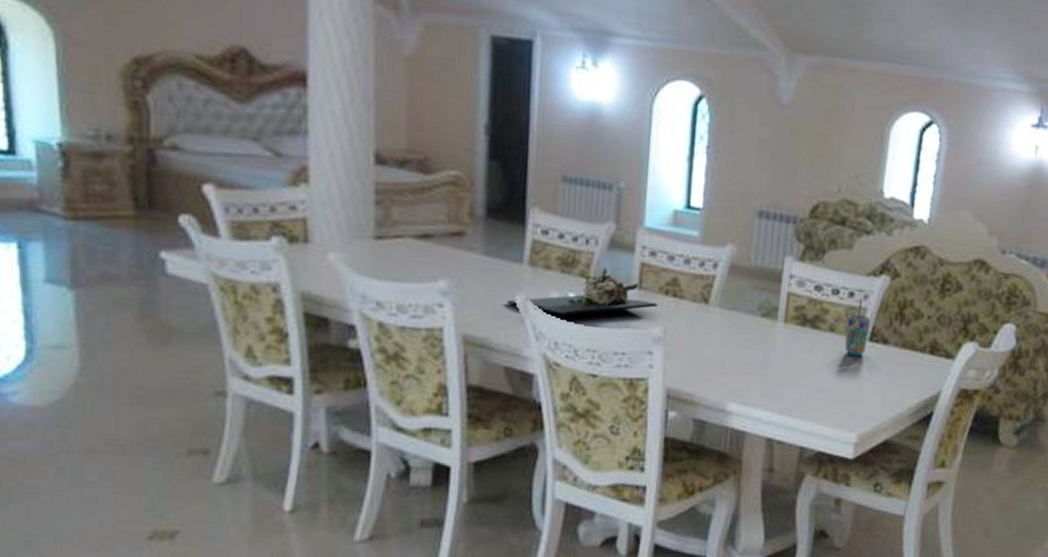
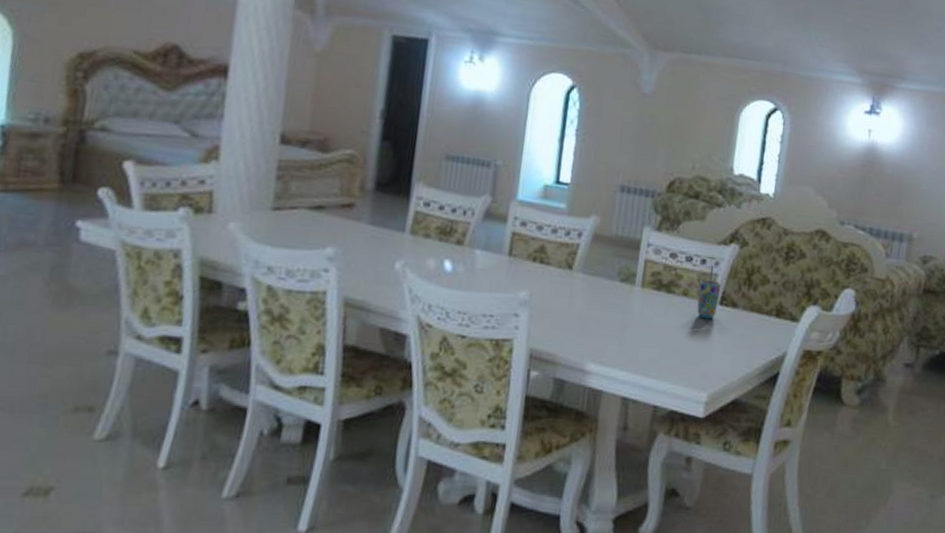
flower arrangement: present [507,267,658,316] -> none [387,236,525,280]

